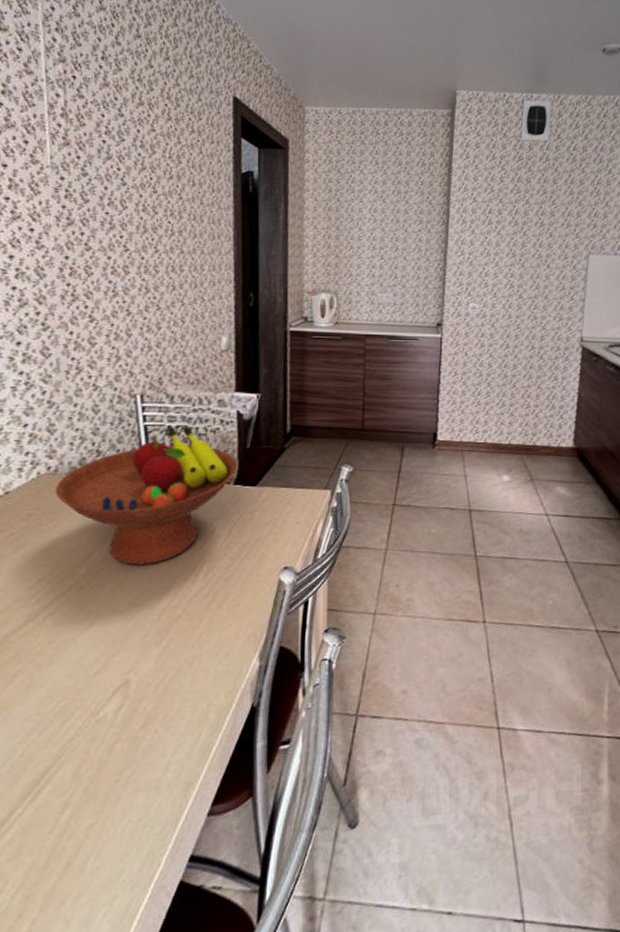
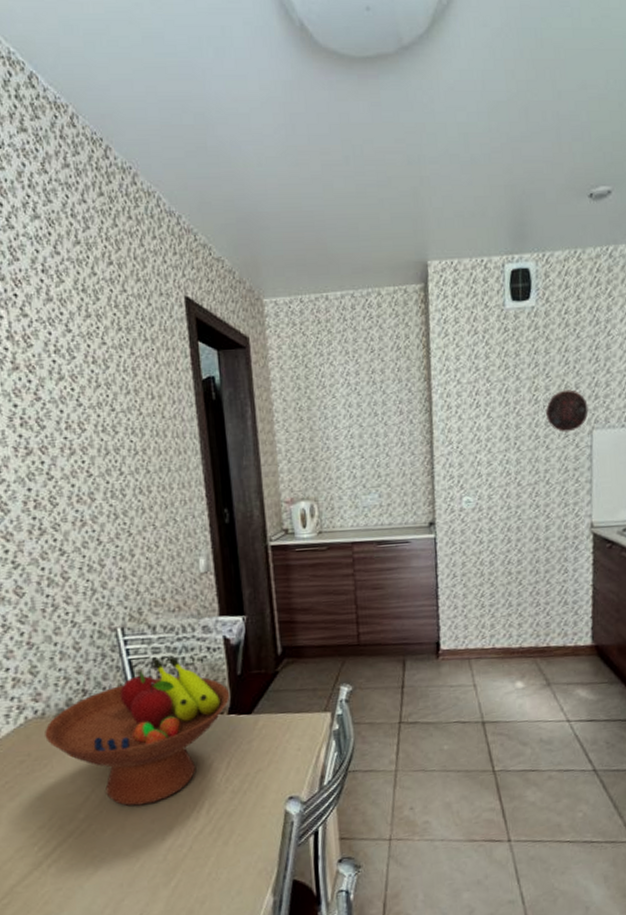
decorative plate: none [549,217,587,255] -> present [545,389,589,432]

